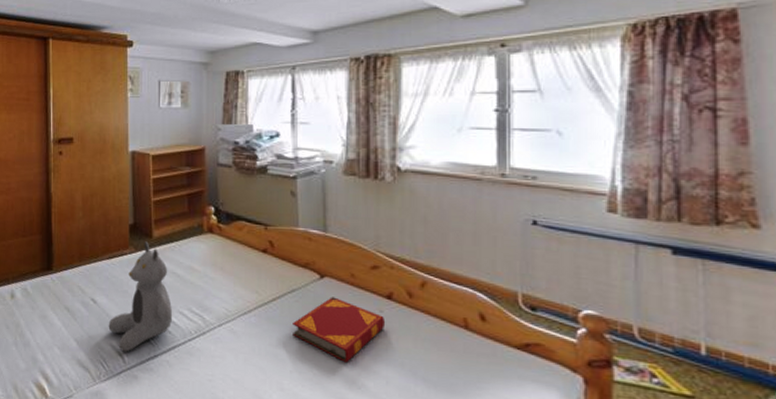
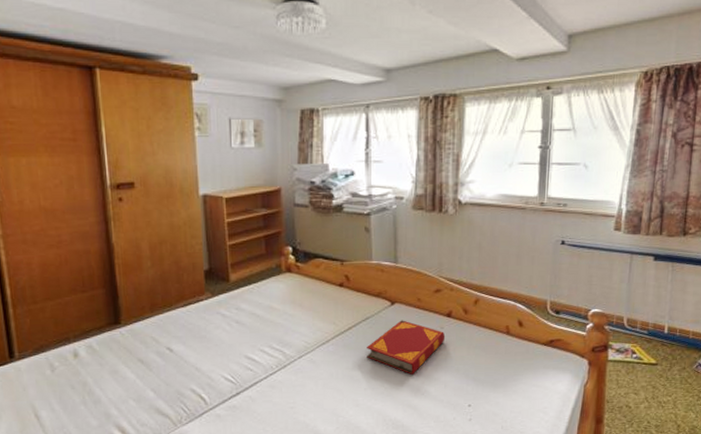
teddy bear: present [108,241,173,352] -> none [187,286,254,394]

